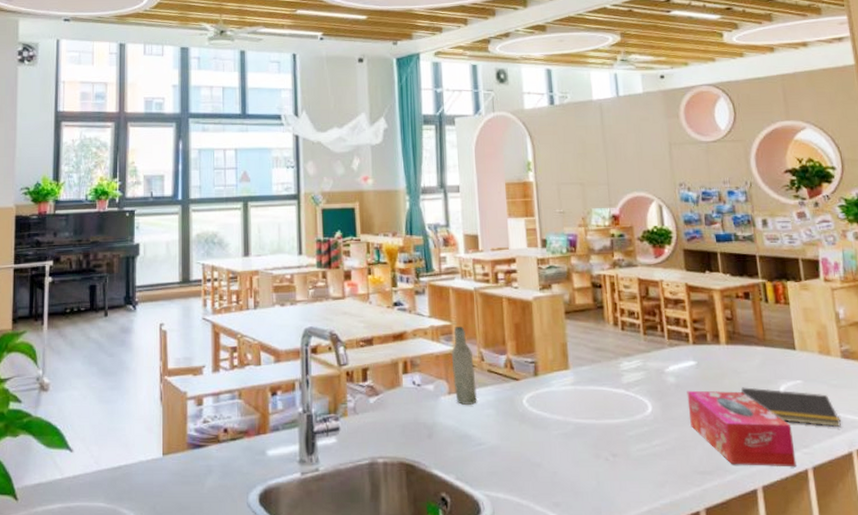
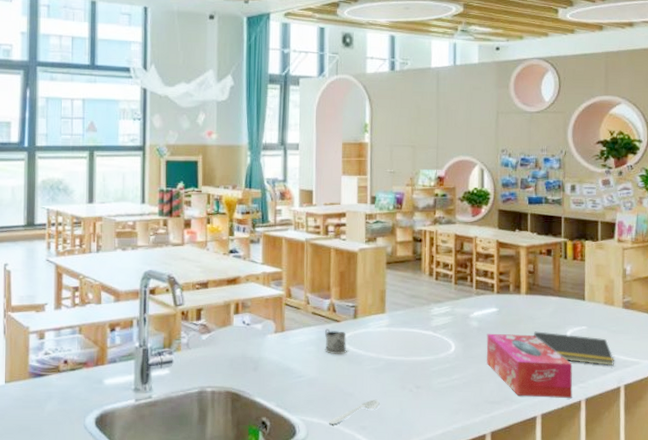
bottle: present [451,326,478,405] -> none [279,272,301,342]
tea glass holder: none [503,388,530,418] -> present [324,329,347,354]
spoon: none [516,470,573,500] -> present [328,399,380,424]

